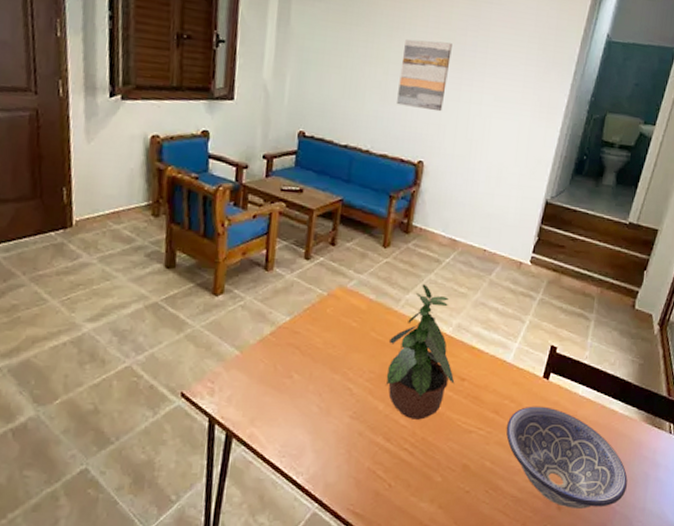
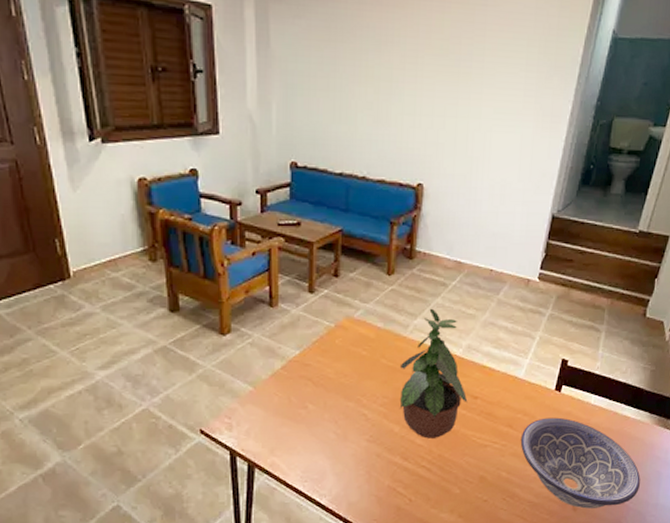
wall art: present [397,39,452,112] -> none [391,52,446,130]

